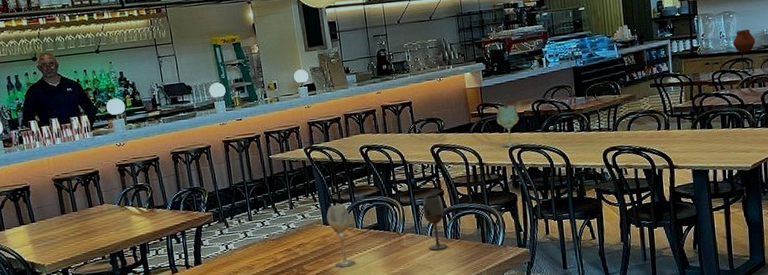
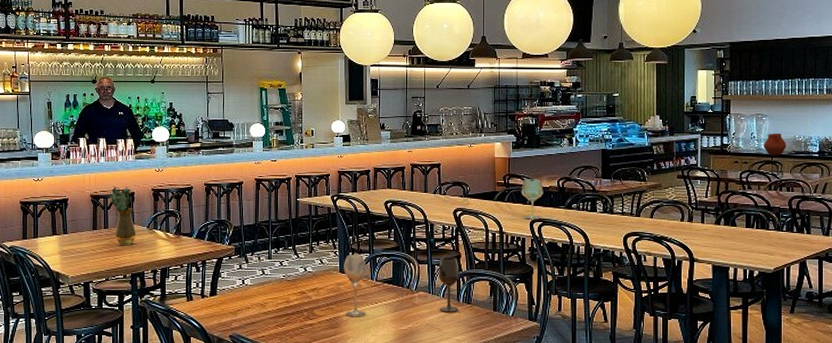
vase: none [72,165,108,227] -> present [109,185,136,246]

